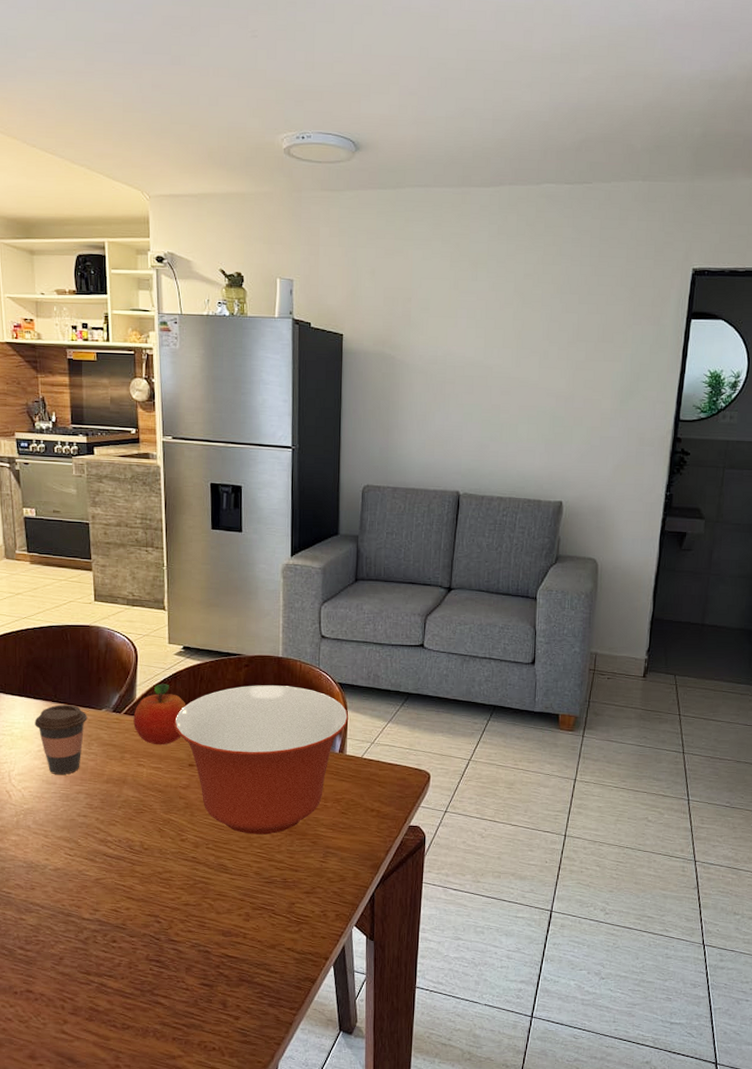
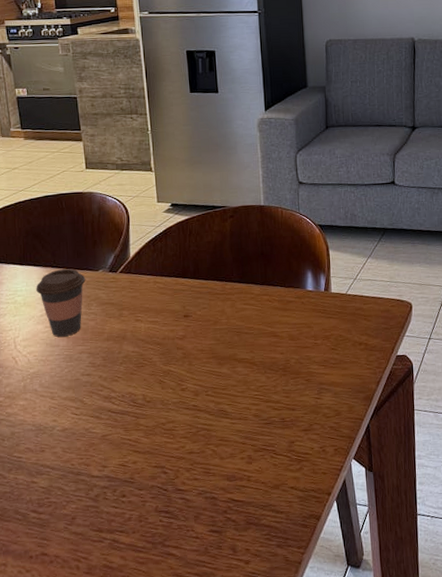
fruit: present [133,683,186,745] -> none [129,240,178,300]
mixing bowl: present [174,685,349,835] -> none [168,232,331,378]

